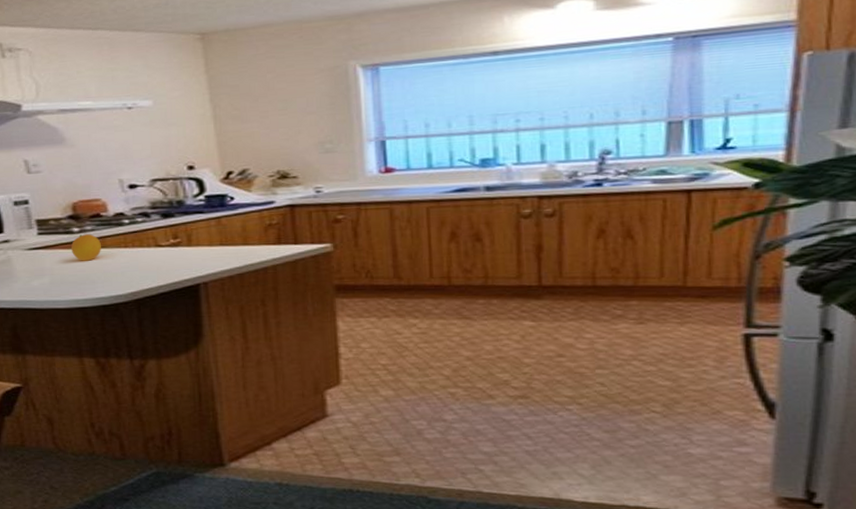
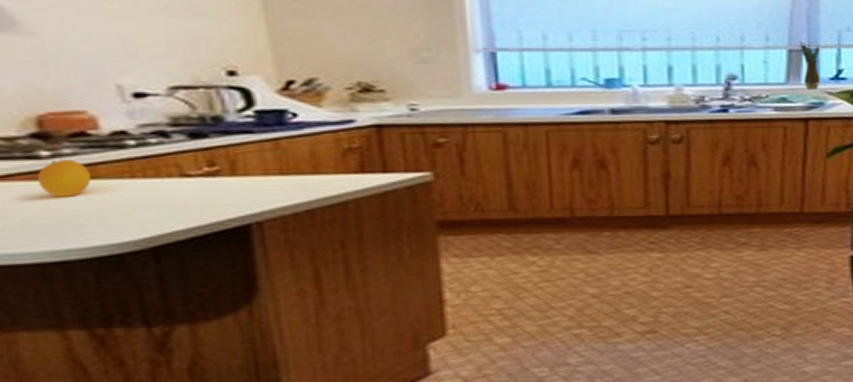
vase: none [680,113,706,162] -> present [799,41,821,91]

